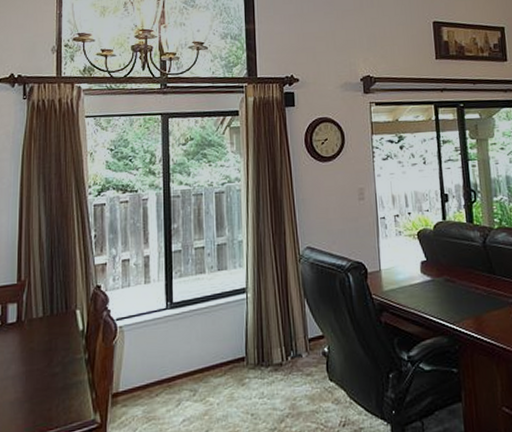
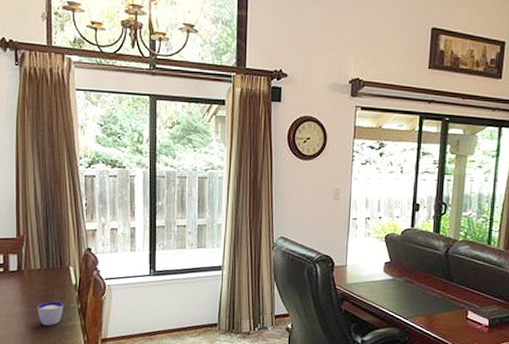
cup: none [38,353,68,386] -> present [37,301,63,326]

